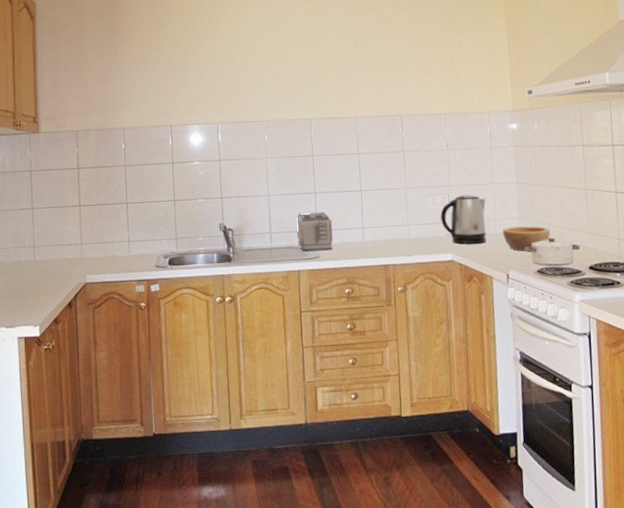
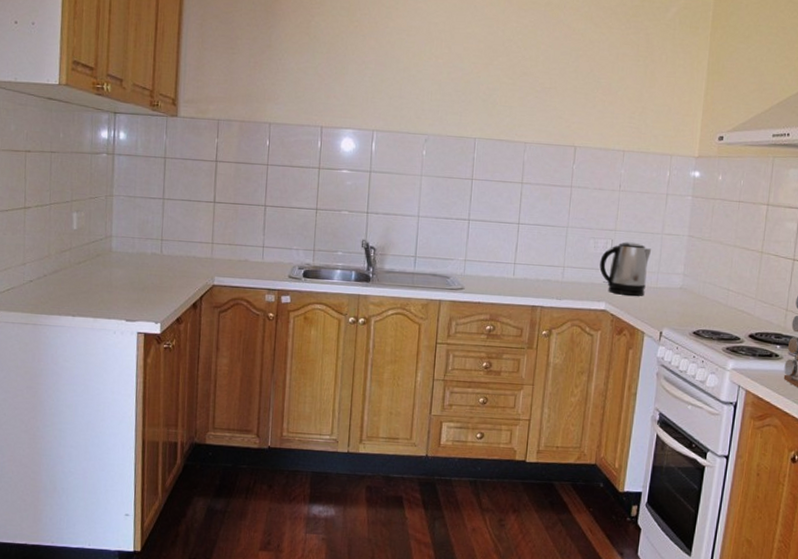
toaster: present [296,212,333,252] -> none [443,240,482,283]
bowl: present [502,226,551,251] -> none [663,282,715,310]
cooking pot: present [524,237,580,267] -> none [683,299,744,331]

